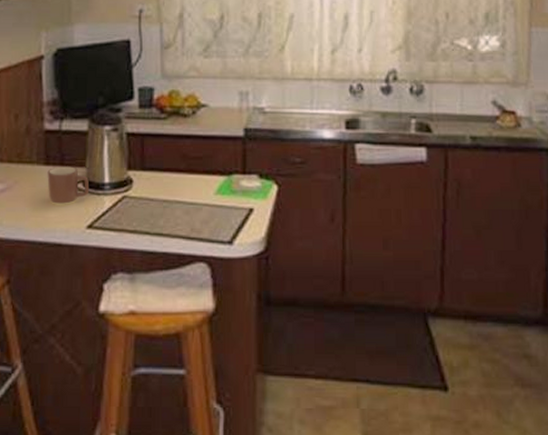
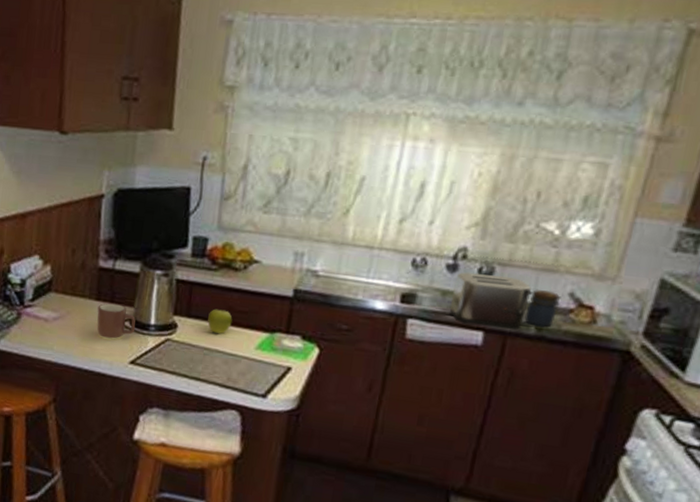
fruit: none [163,157,188,183] -> present [207,308,233,334]
toaster: none [391,92,461,142] -> present [449,272,533,331]
jar: none [458,101,487,138] -> present [524,288,561,328]

